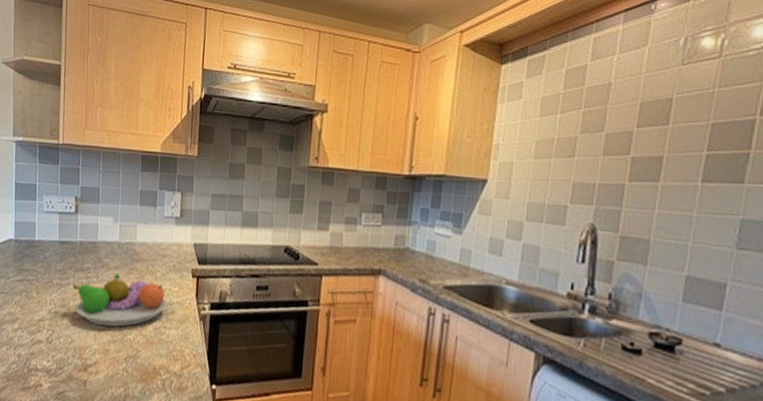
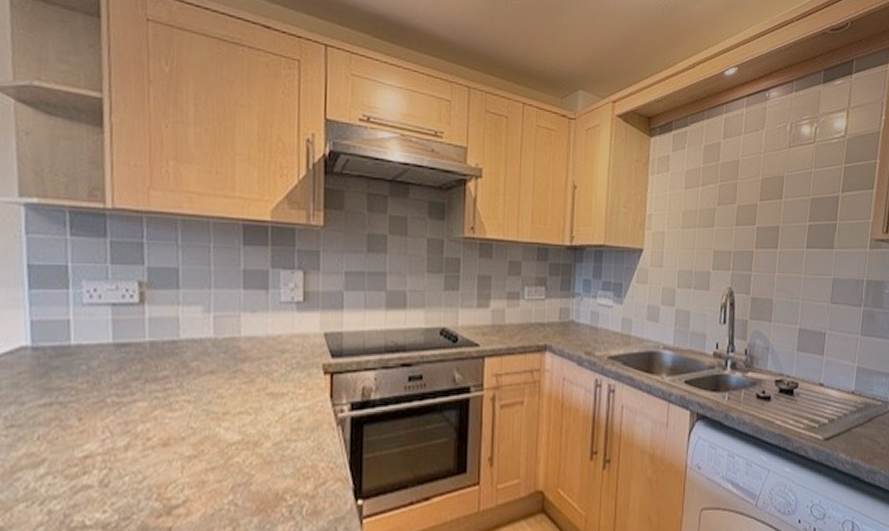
fruit bowl: present [72,273,167,328] -> none [141,380,291,452]

